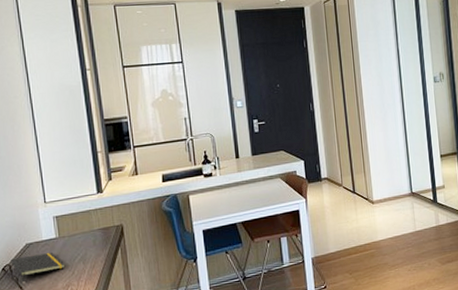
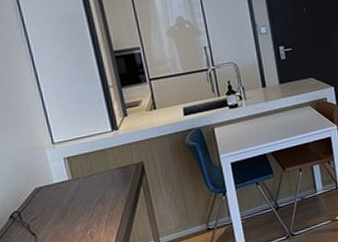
notepad: present [10,253,66,282] -> none [19,196,83,228]

